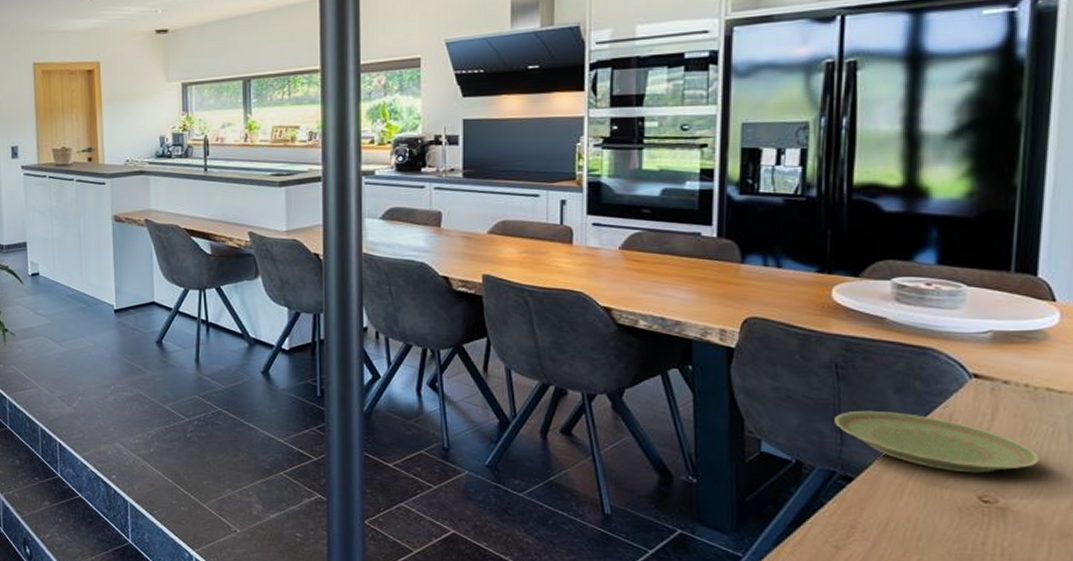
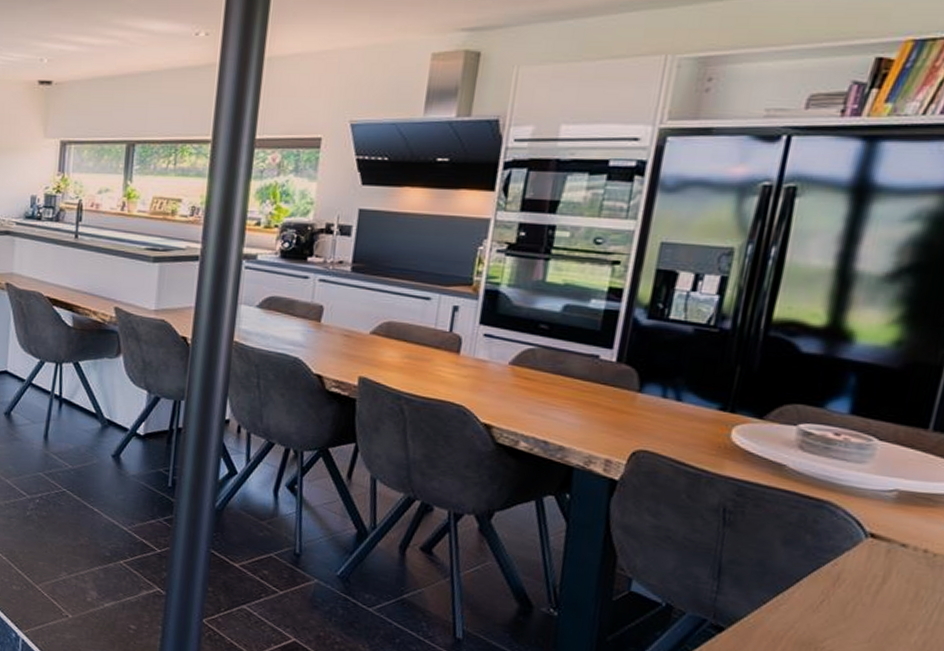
plate: present [834,410,1040,473] -> none [713,559,927,637]

